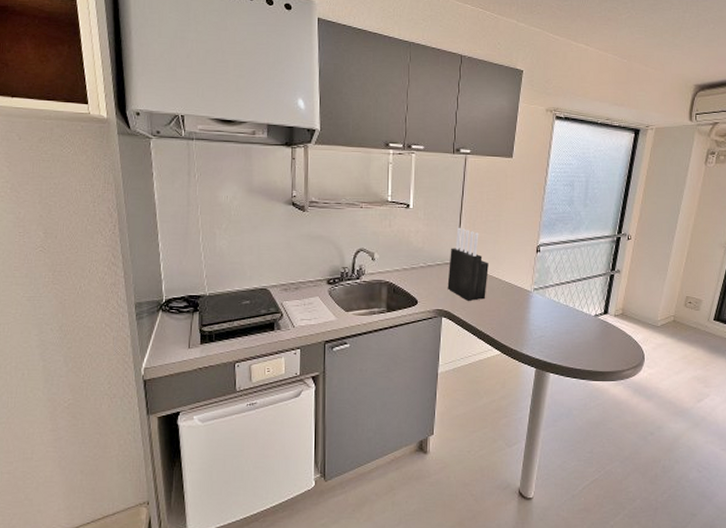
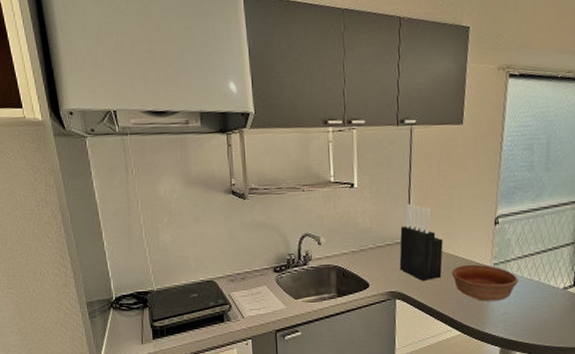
bowl: none [495,288,555,324] -> present [451,264,518,301]

